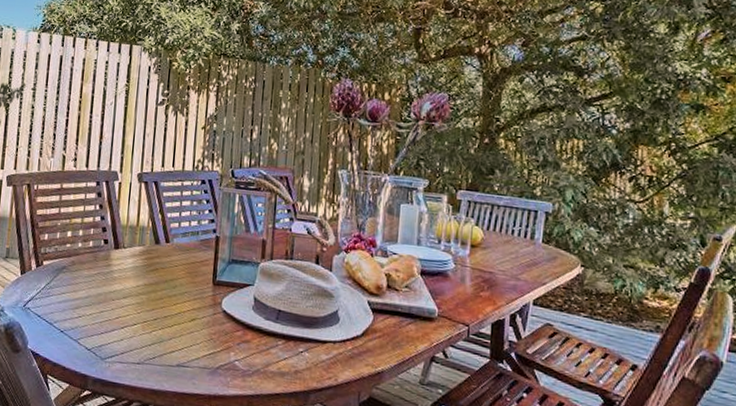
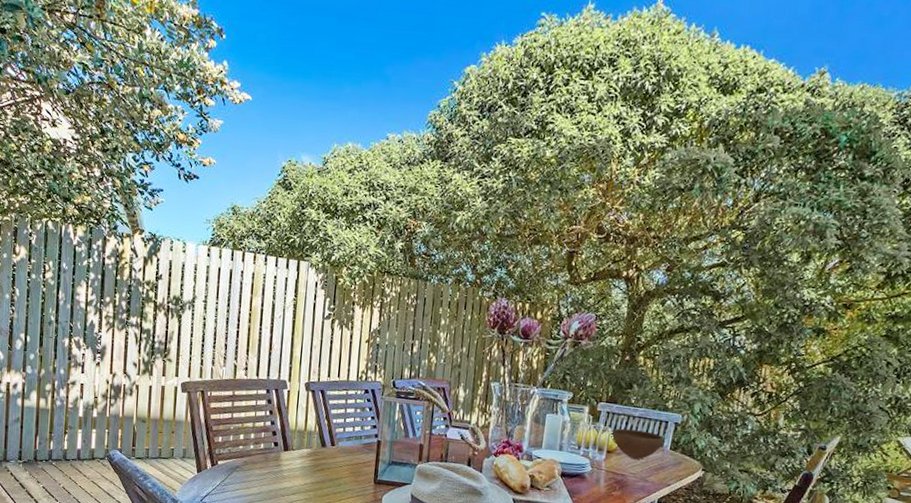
bowl: none [476,219,534,255] -> present [612,428,664,460]

